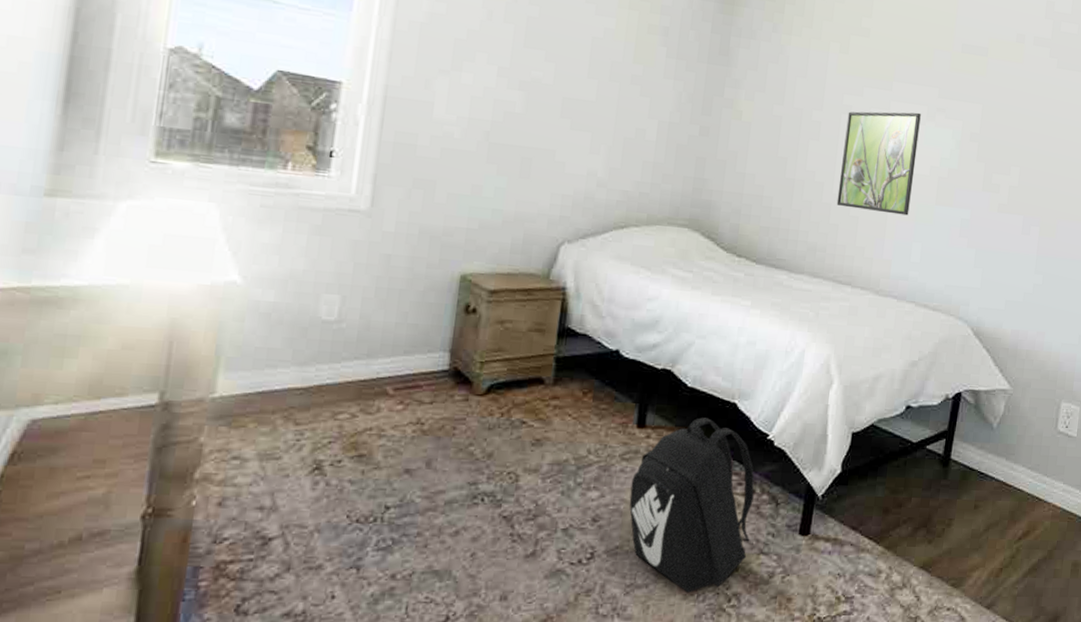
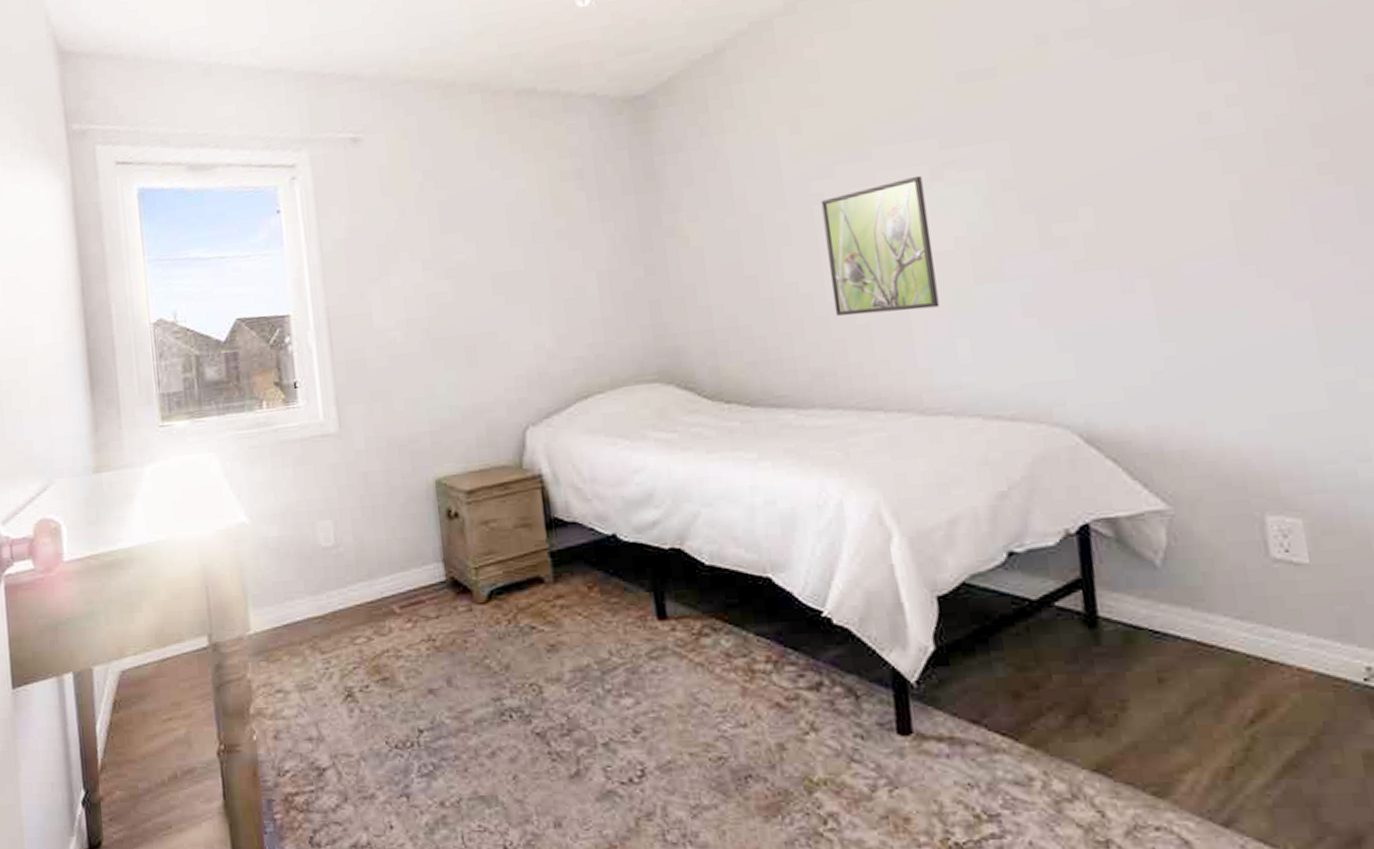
backpack: present [629,417,755,593] -> none [666,599,833,814]

